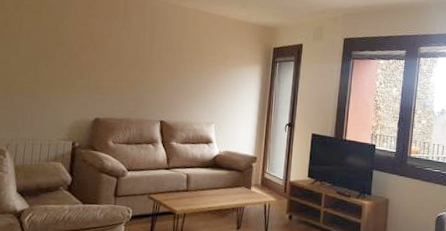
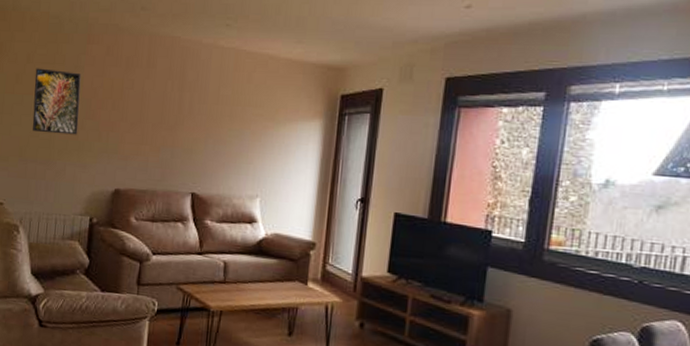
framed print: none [19,16,66,73] -> present [32,68,81,135]

